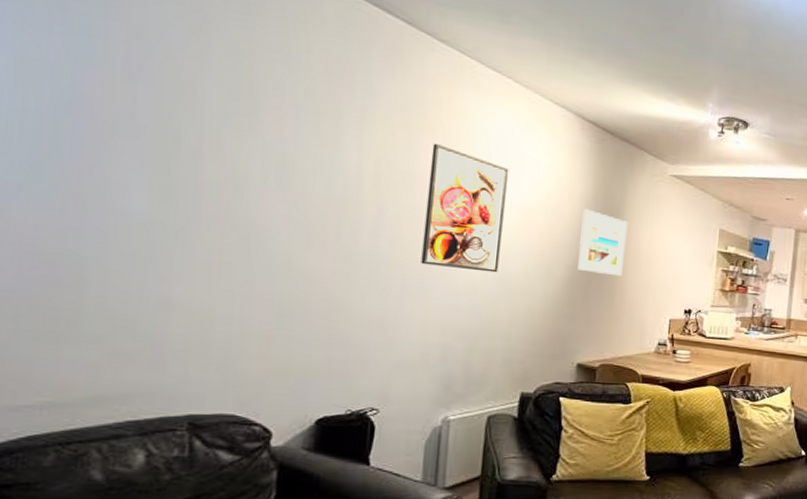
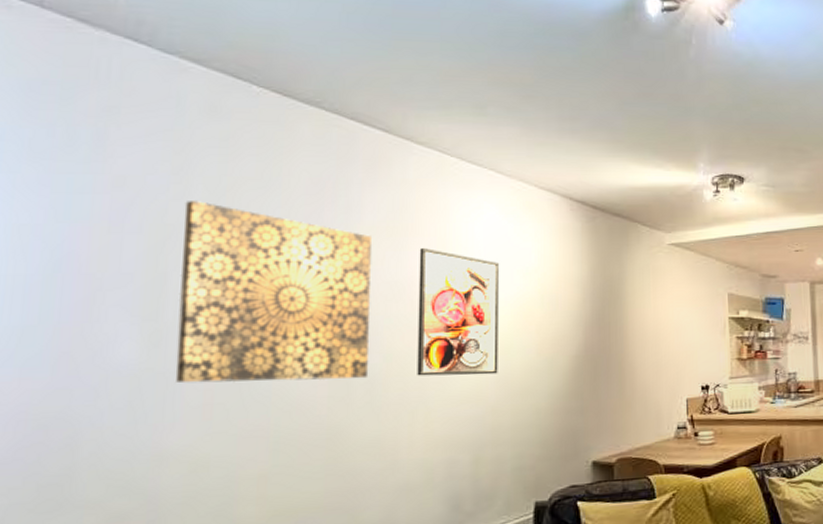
wall art: none [184,62,388,260] -> present [175,201,373,383]
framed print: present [577,208,628,277] -> none [581,292,630,360]

